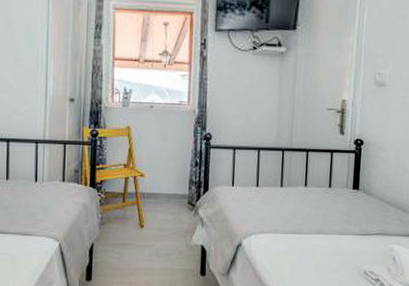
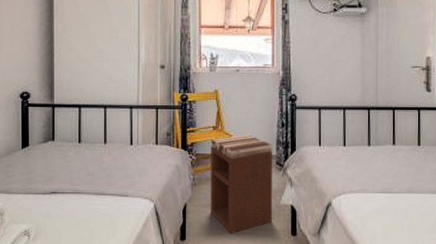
nightstand: none [118,173,185,274] -> present [210,134,272,234]

